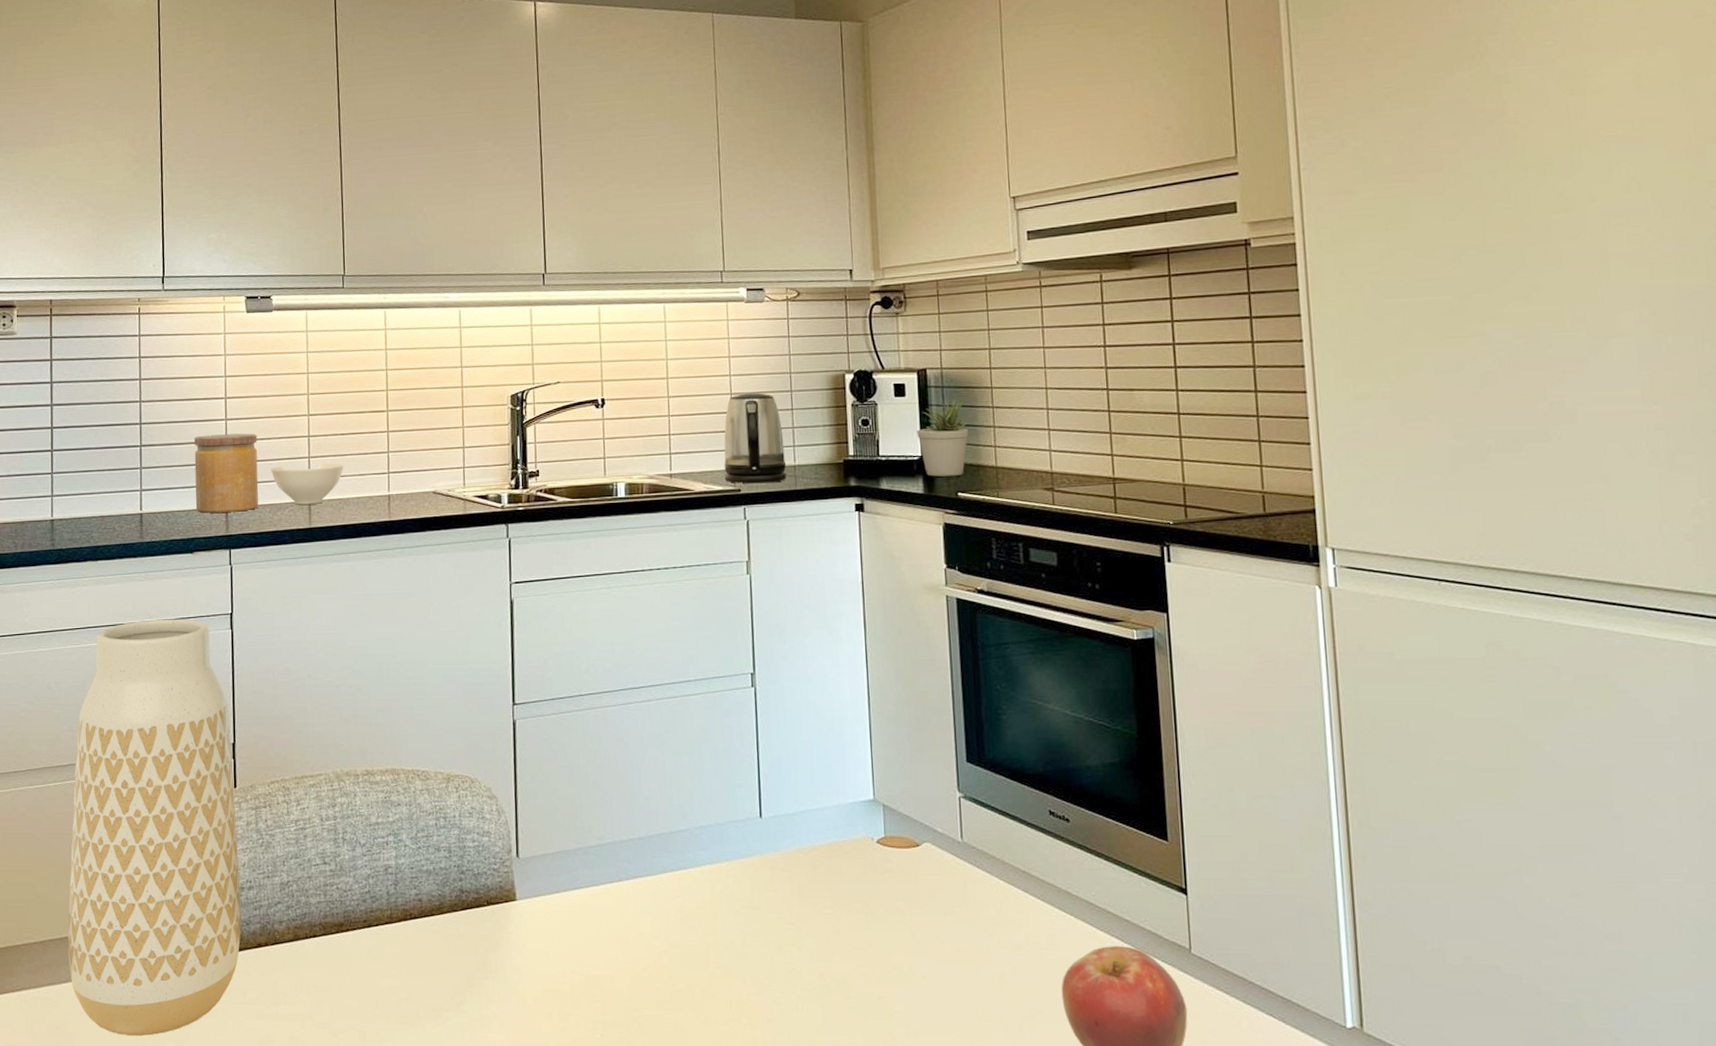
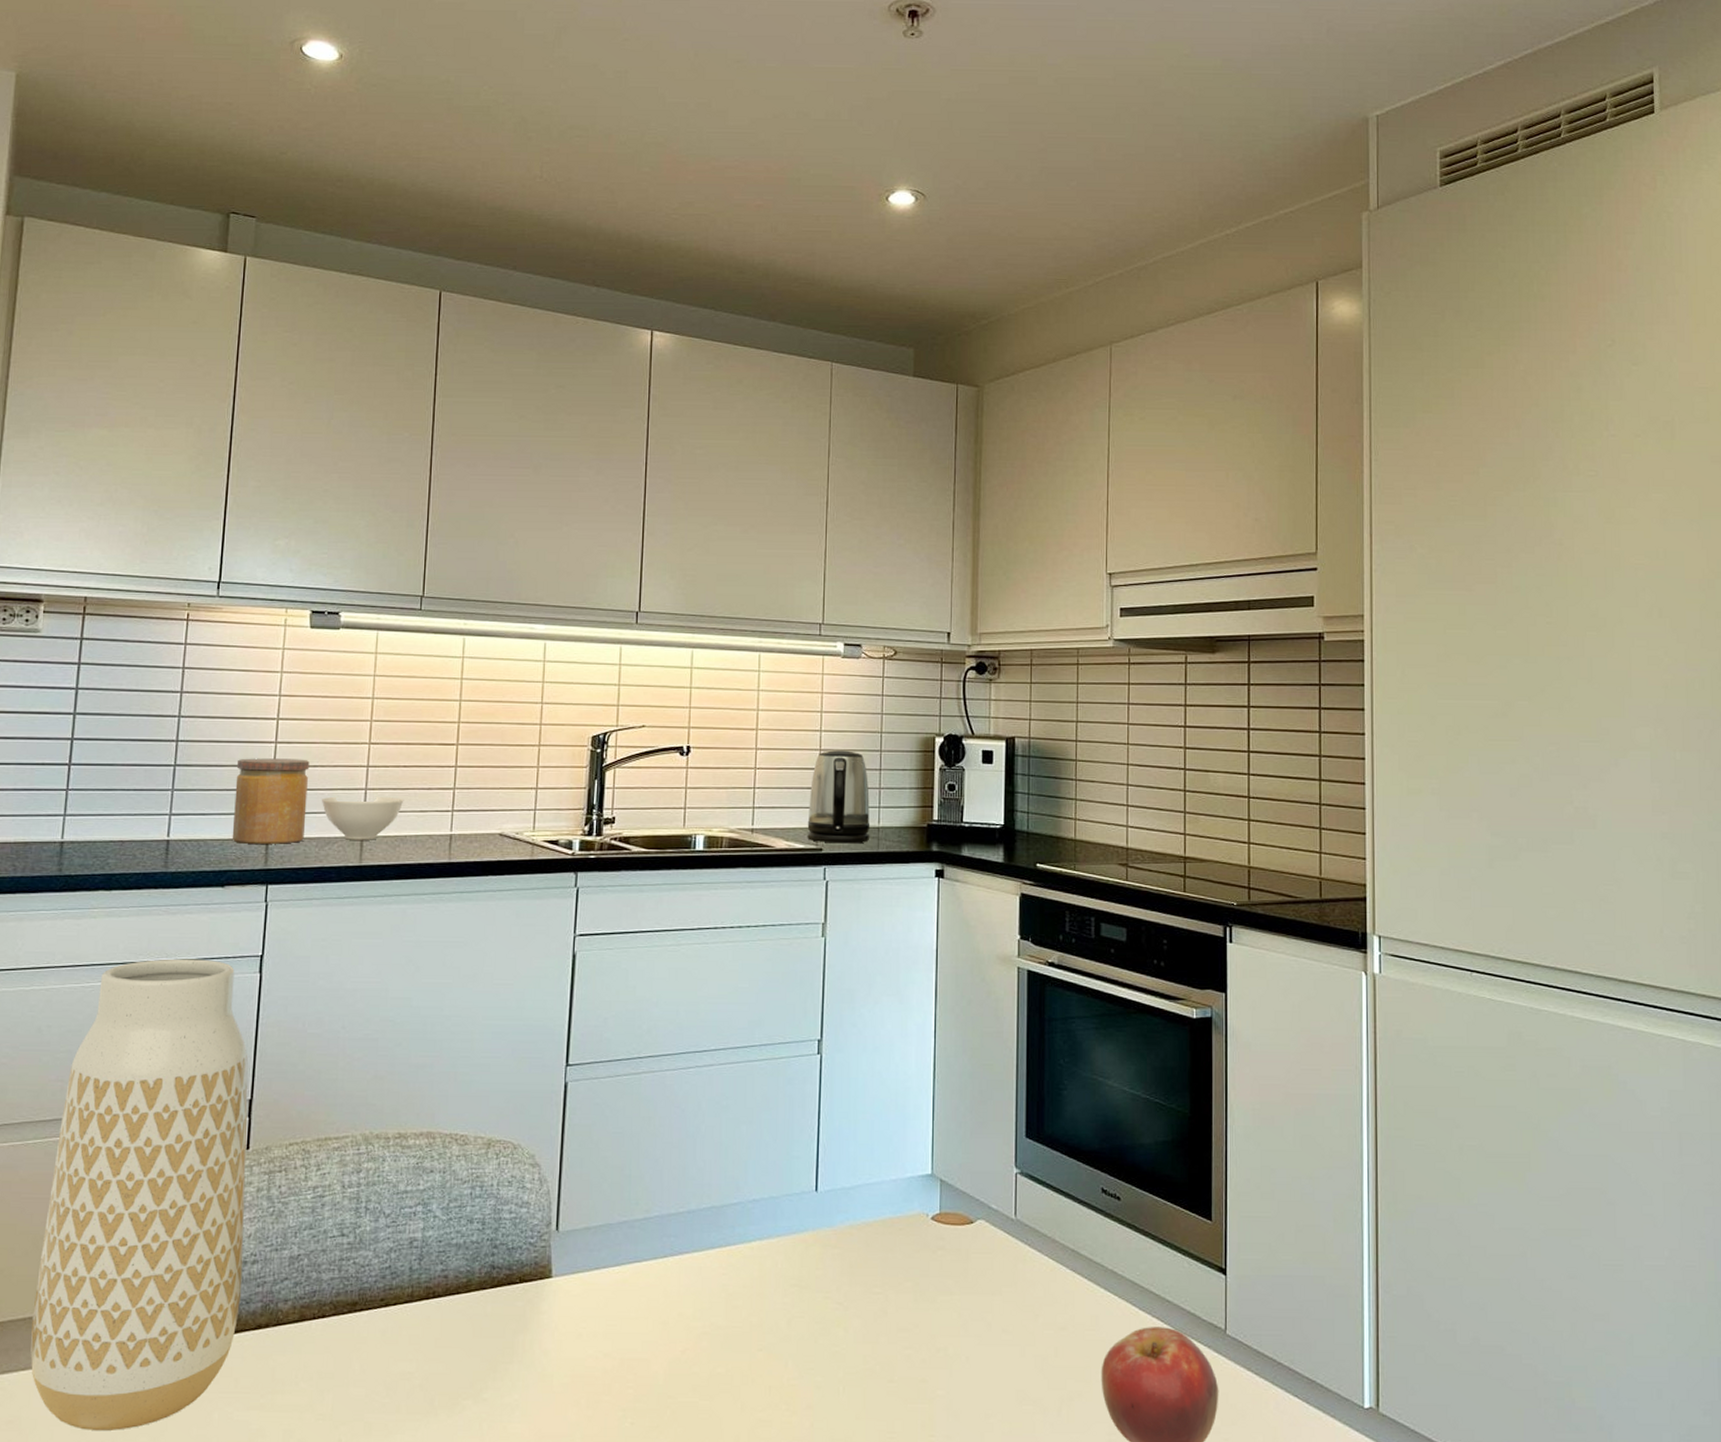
potted plant: present [917,398,970,478] -> none [1001,769,1053,848]

